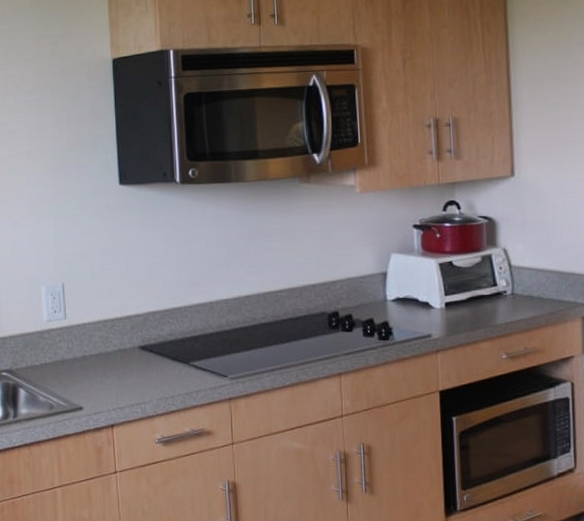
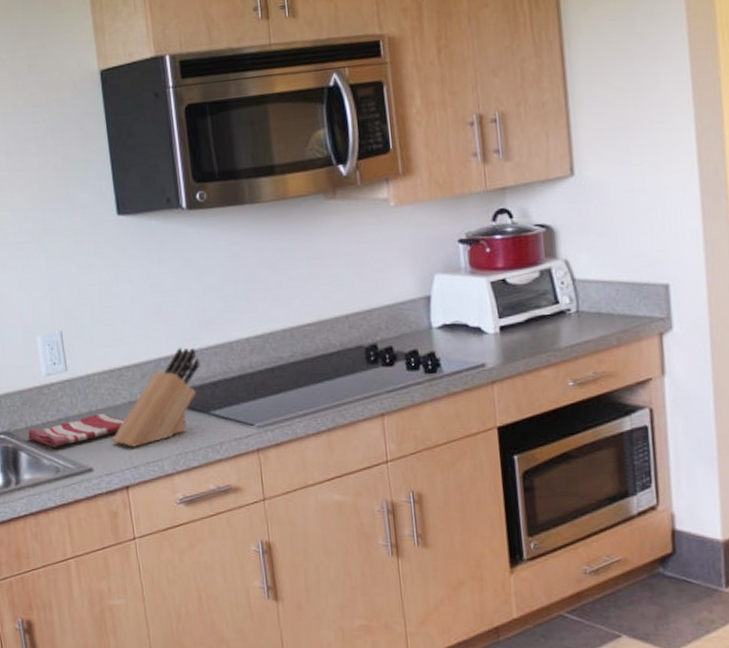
dish towel: none [28,359,114,386] -> present [28,414,125,447]
knife block: none [101,304,184,390] -> present [112,347,200,447]

